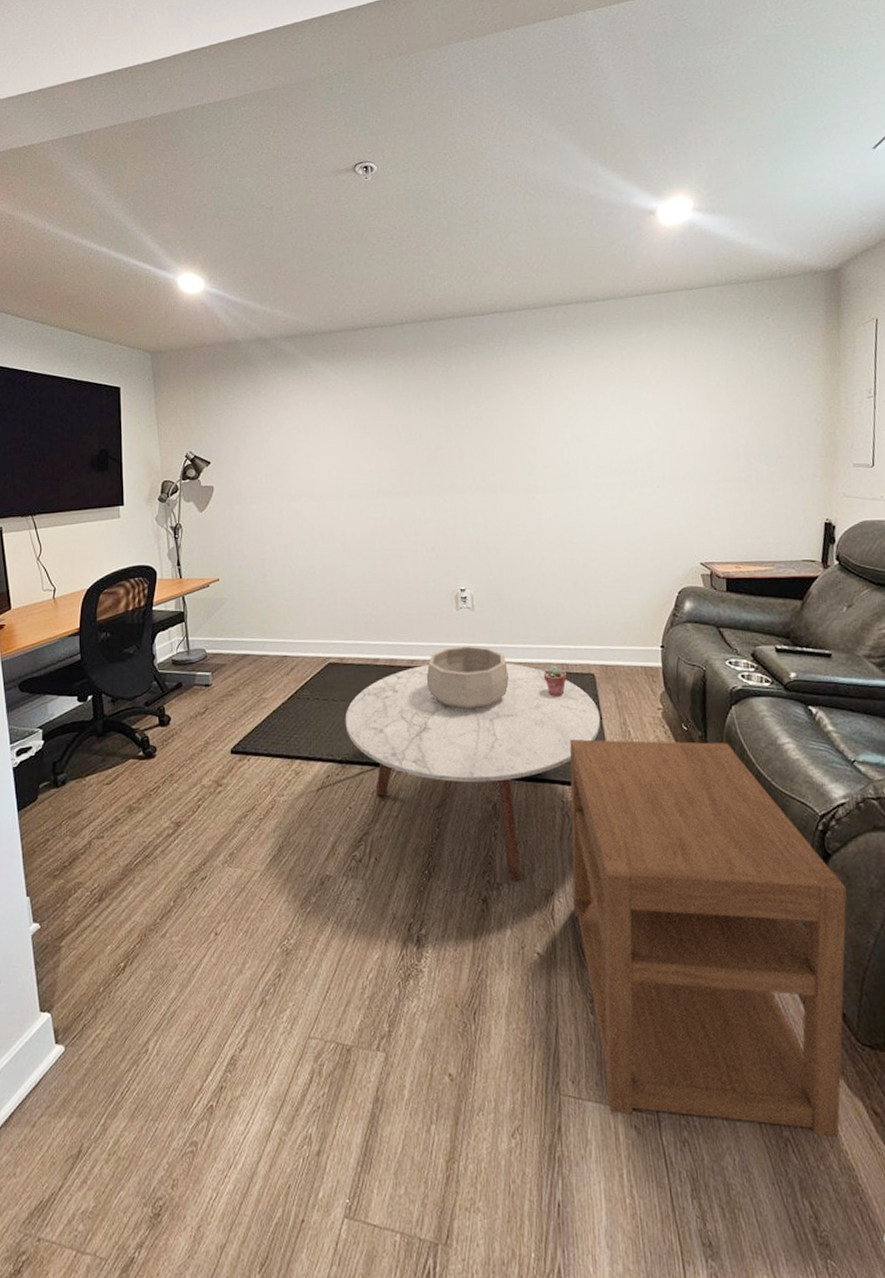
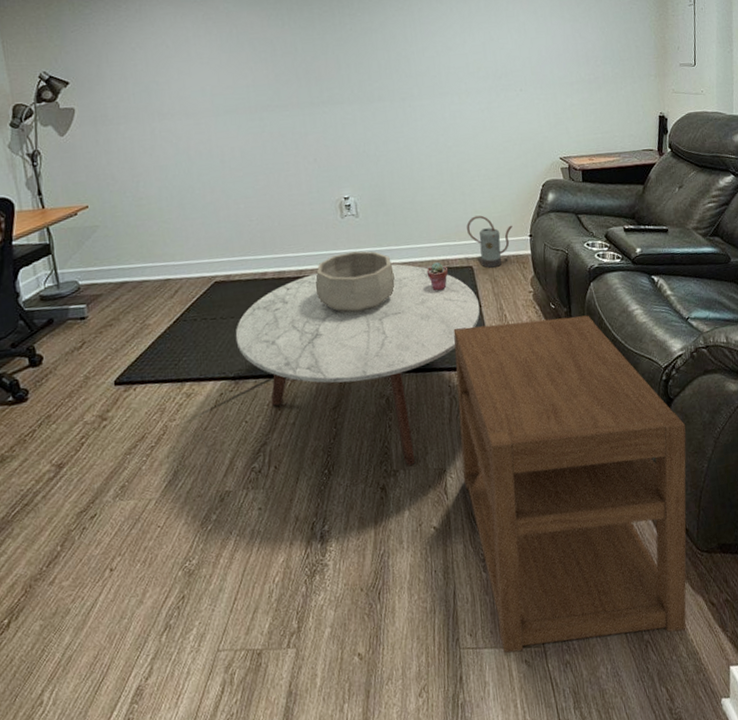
watering can: none [590,619,642,678] -> present [467,215,513,268]

